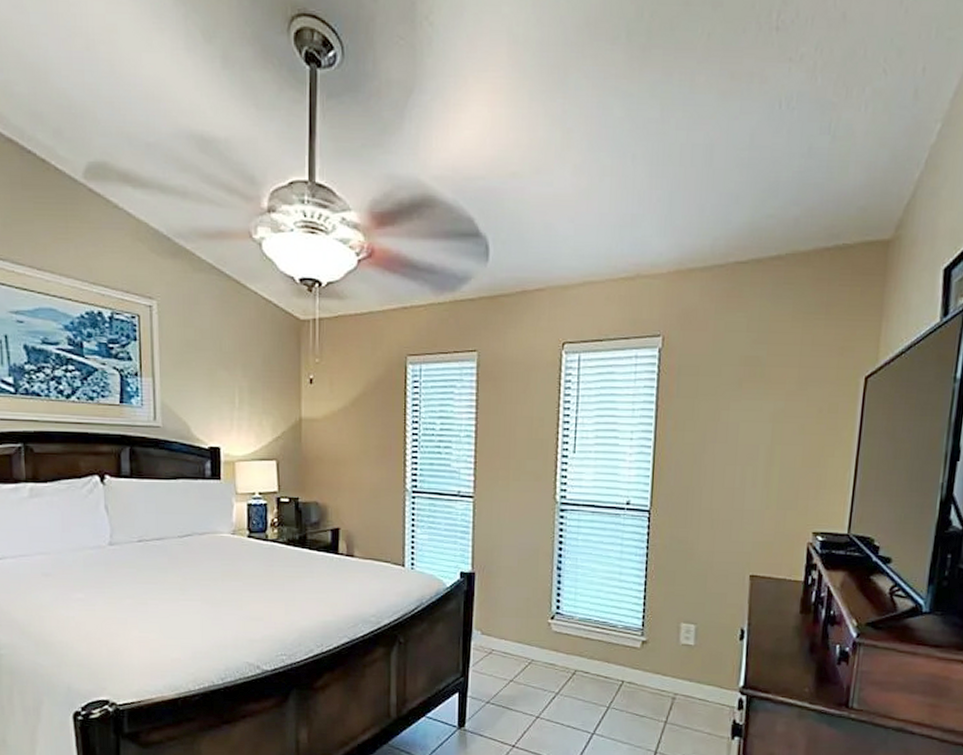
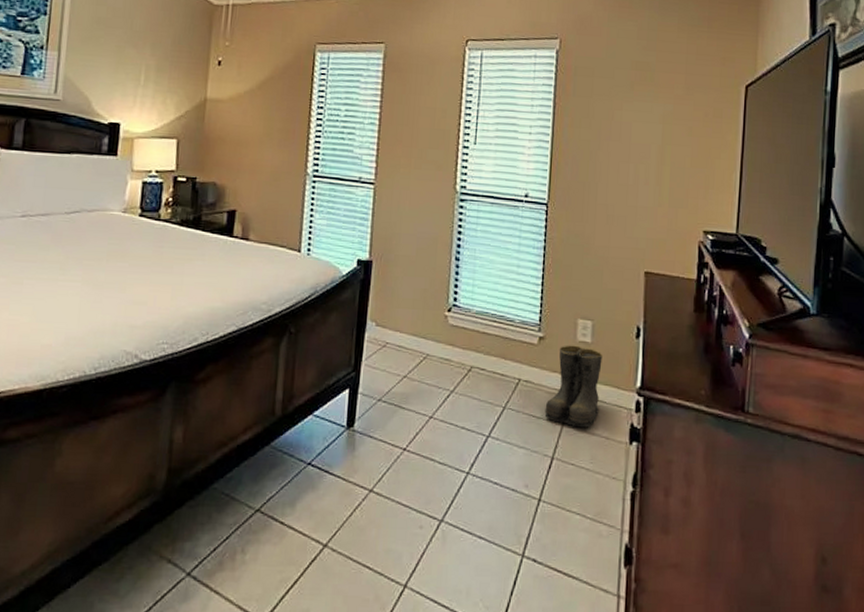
boots: none [648,648,706,725] -> present [544,345,603,428]

